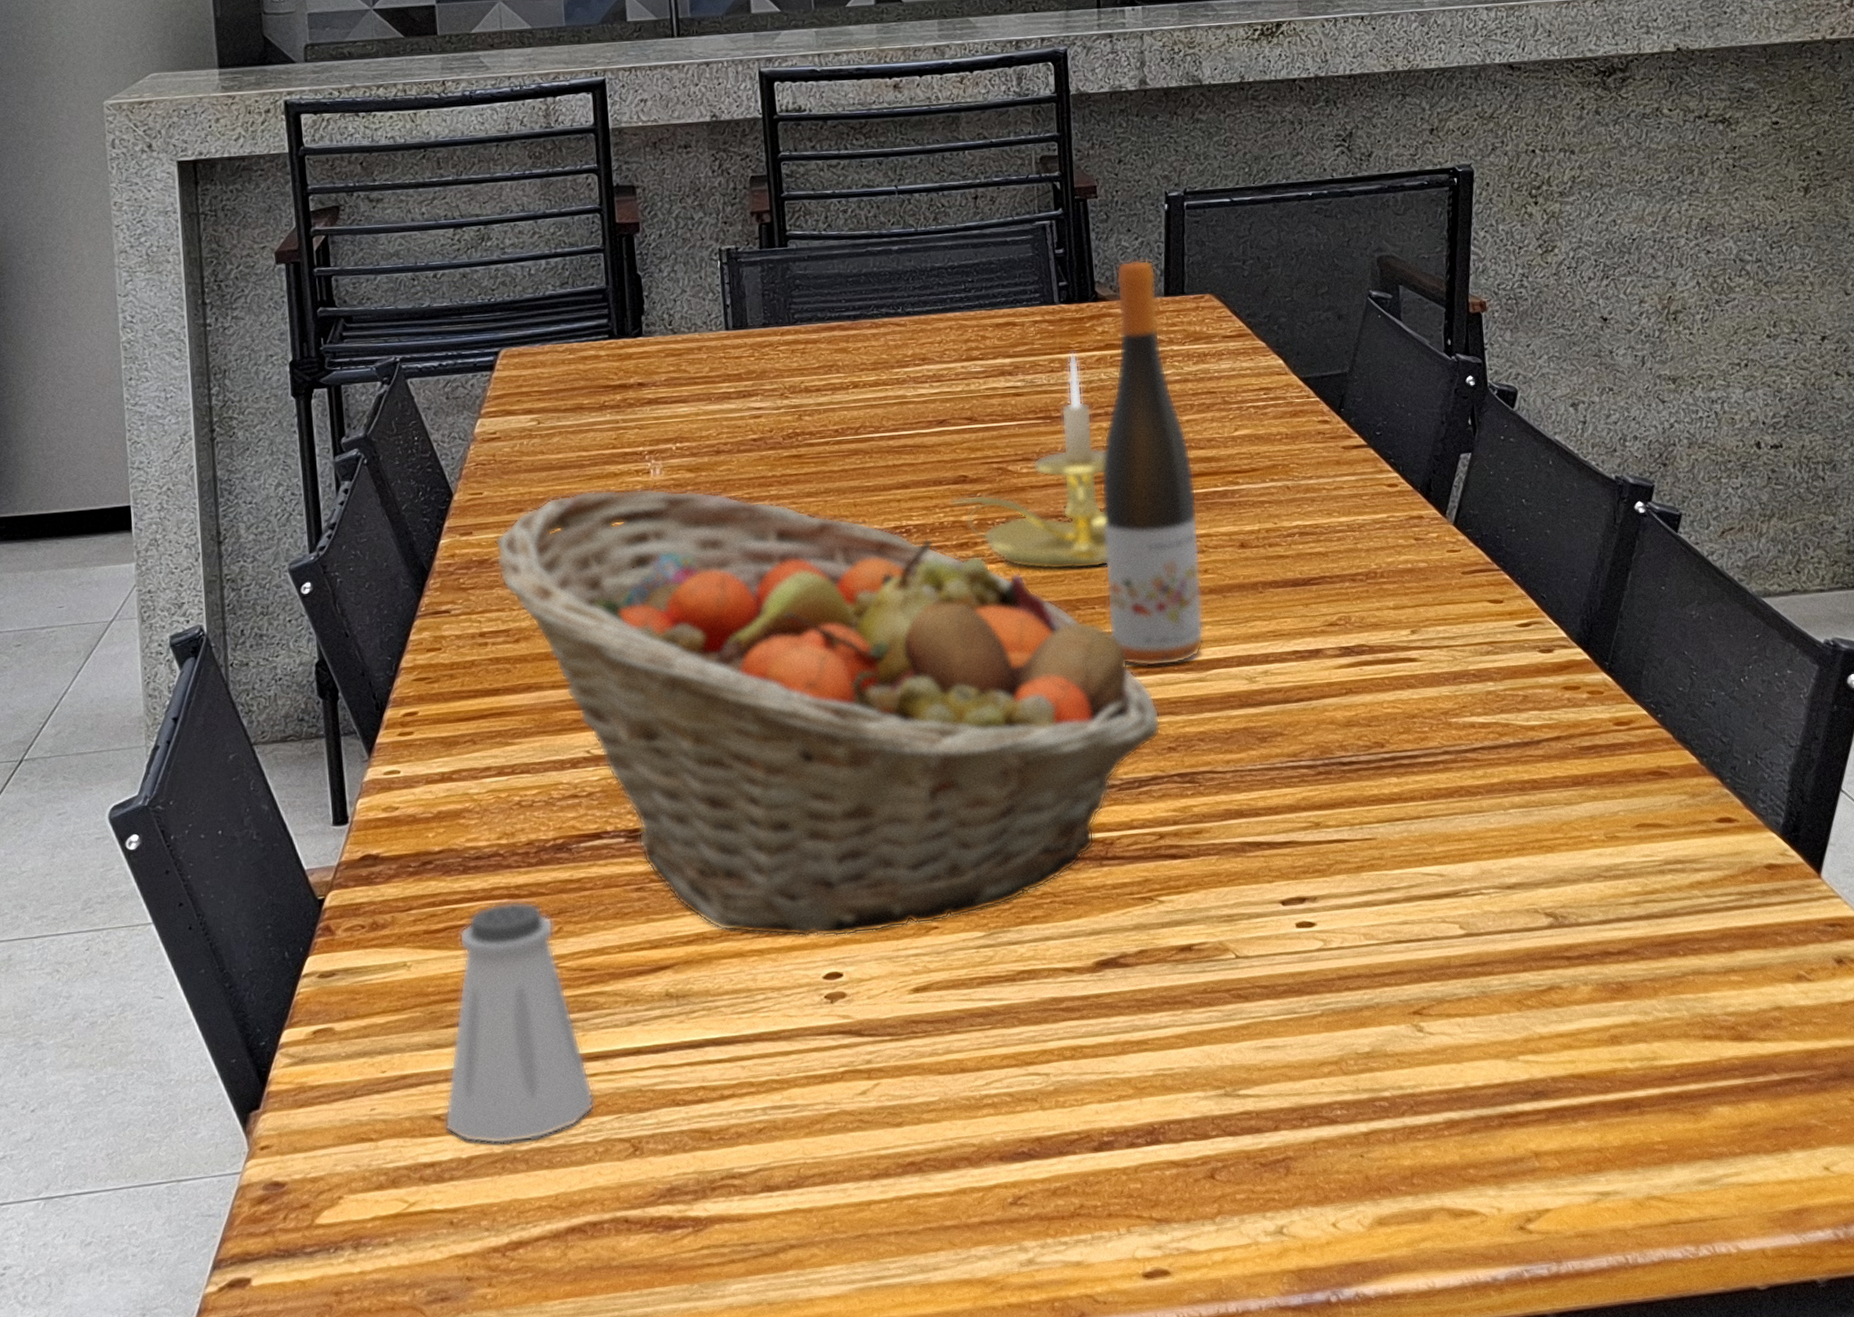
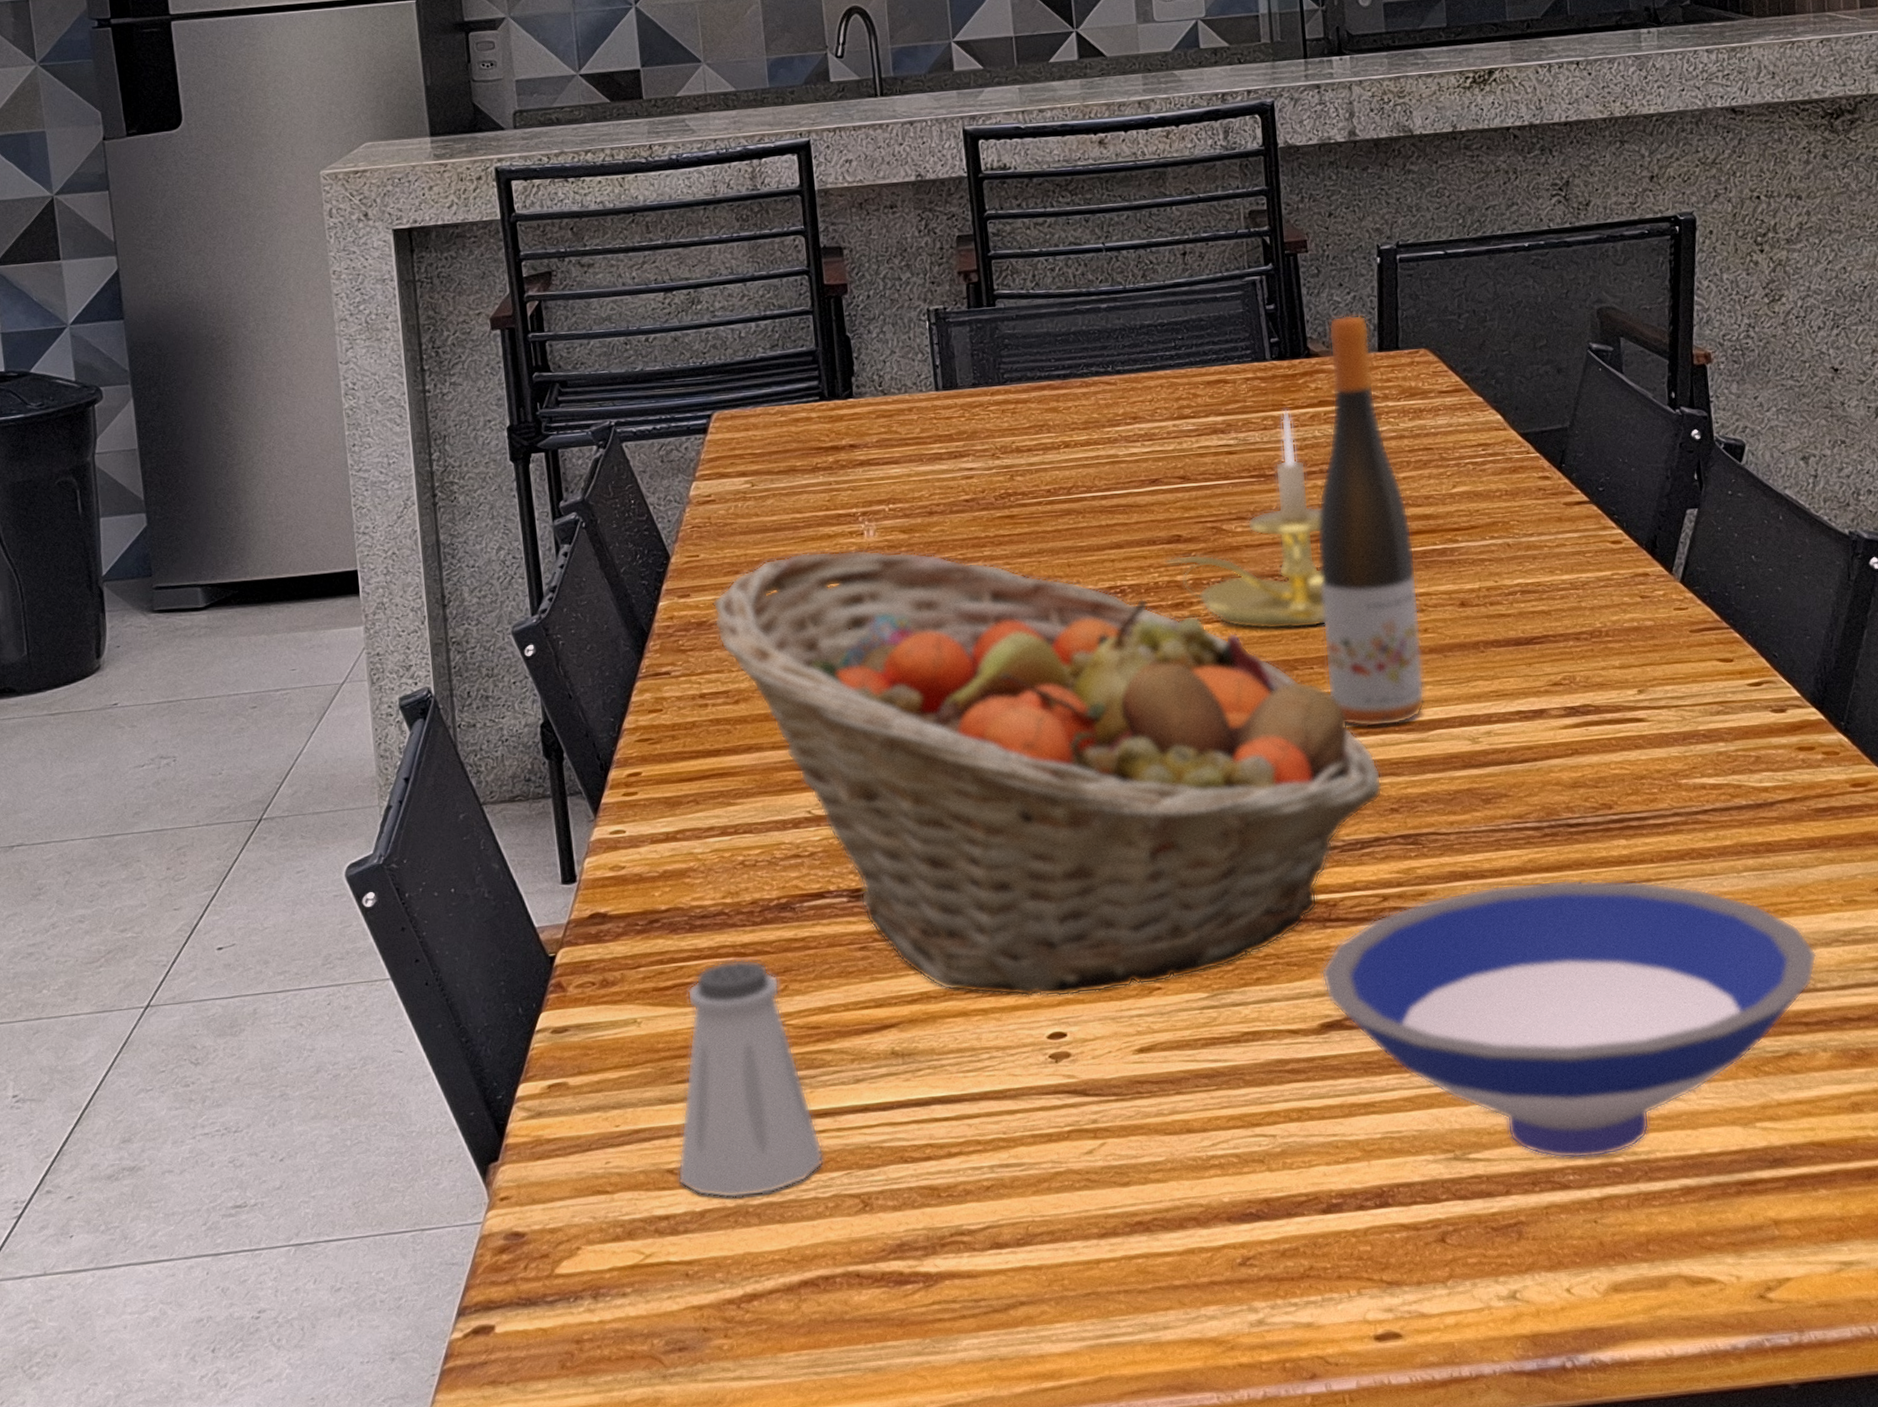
bowl: none [1097,817,1580,1094] -> present [1321,879,1817,1159]

